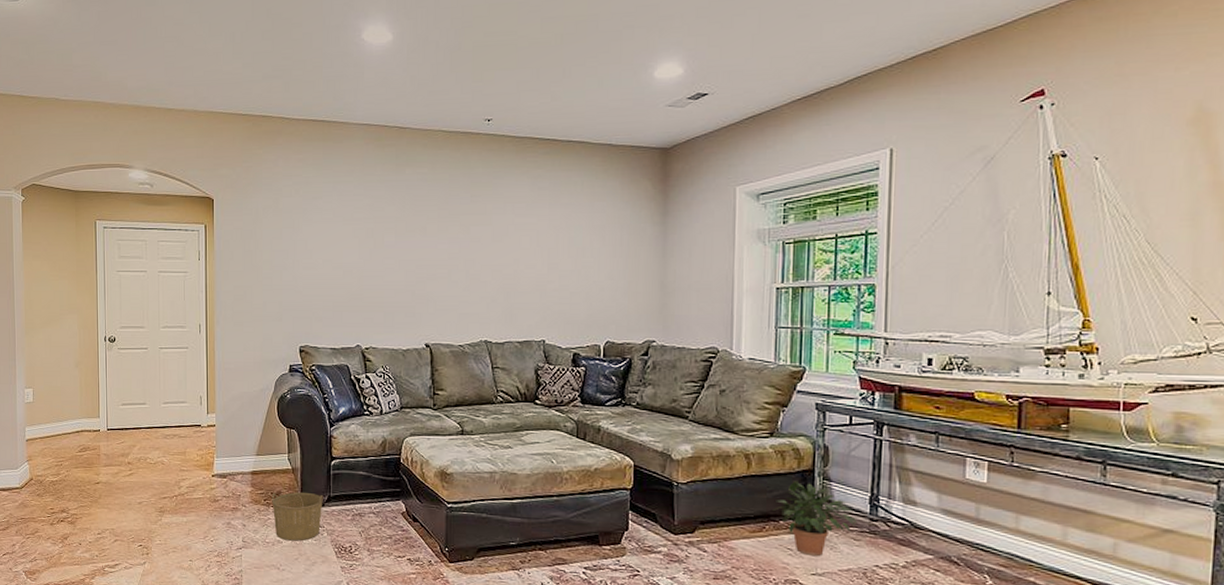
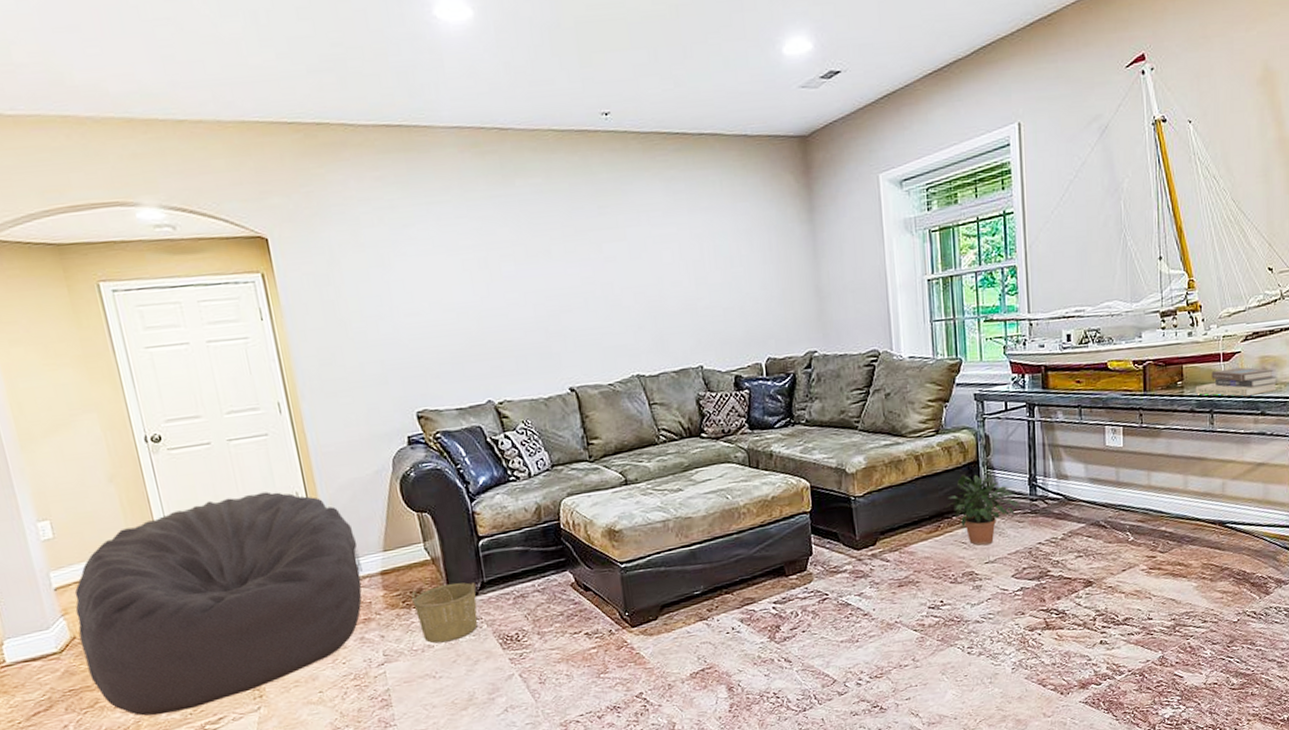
bean bag chair: none [35,392,238,552] -> present [74,491,362,716]
books: none [1084,419,1197,453] -> present [1195,367,1277,397]

